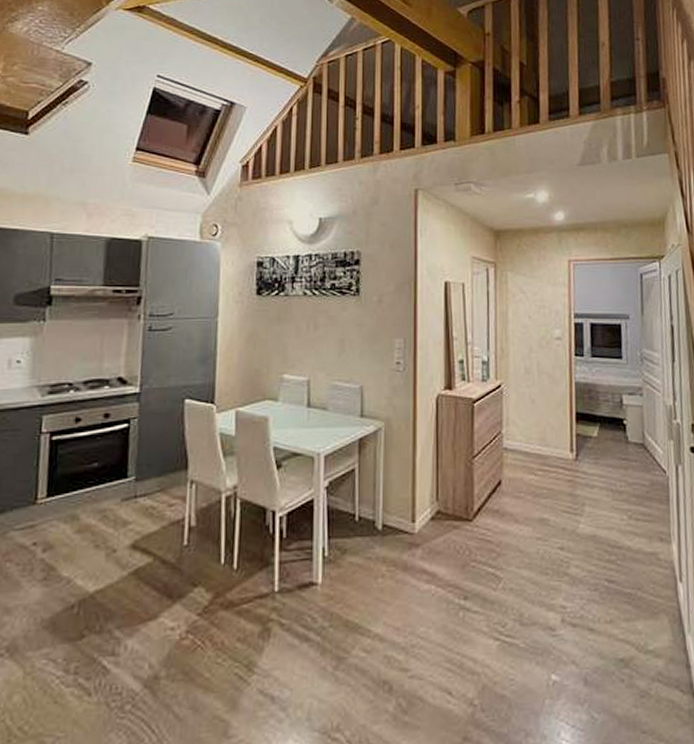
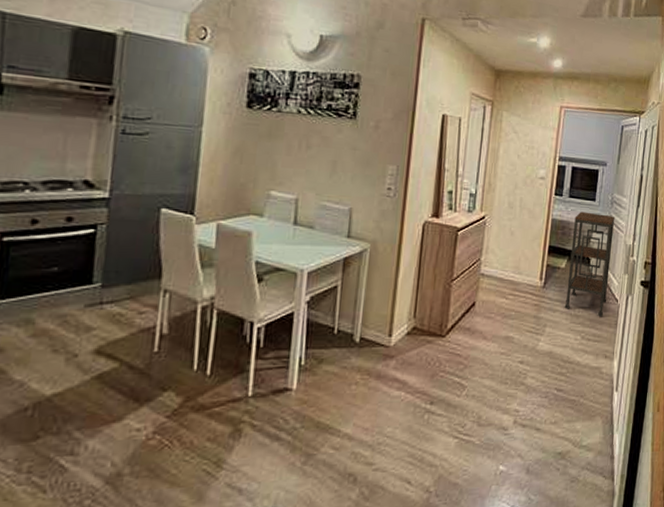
shelving unit: none [601,371,653,492] -> present [564,211,615,317]

